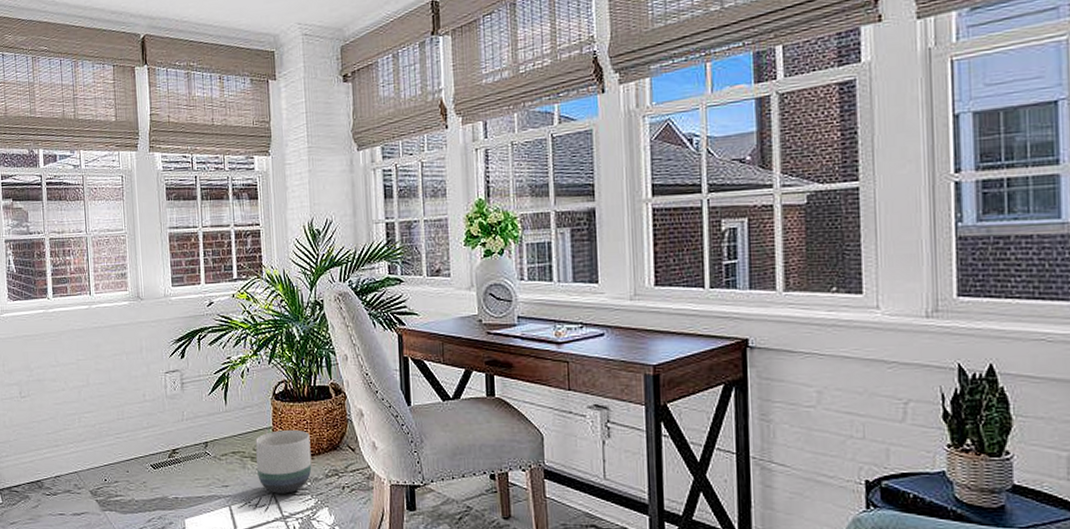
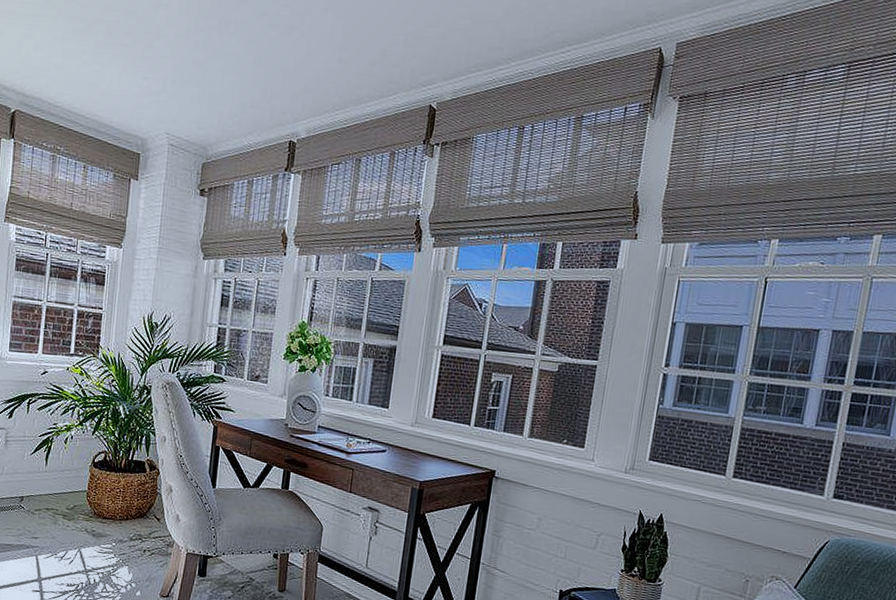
planter: present [256,429,312,494] -> none [67,494,121,551]

